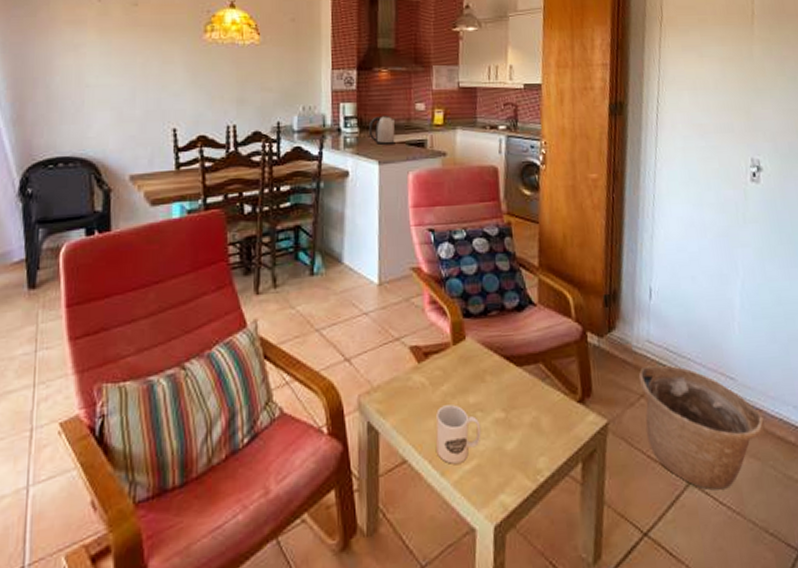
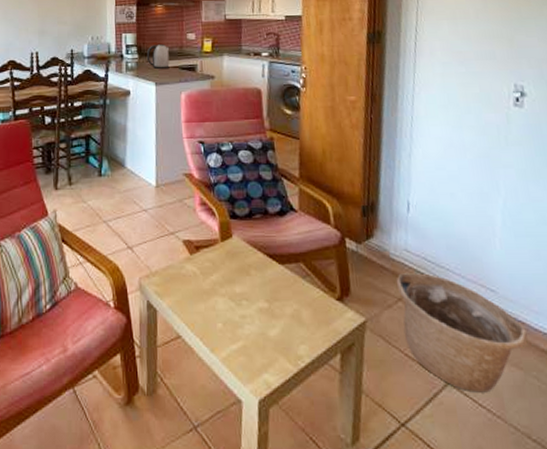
mug: present [435,404,482,464] -> none [205,292,247,343]

